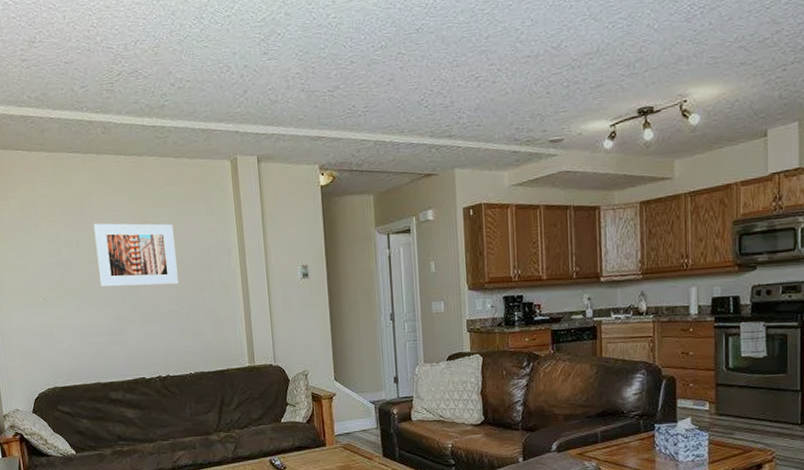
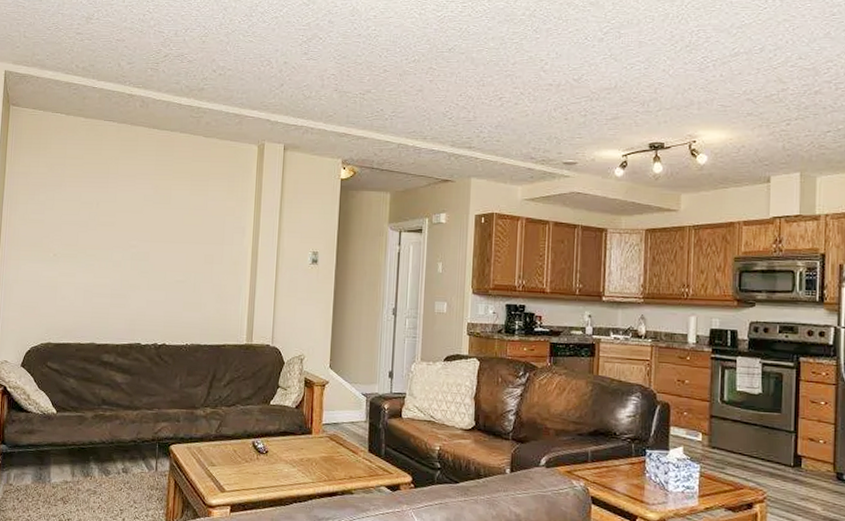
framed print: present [93,223,179,288] -> none [112,189,193,256]

